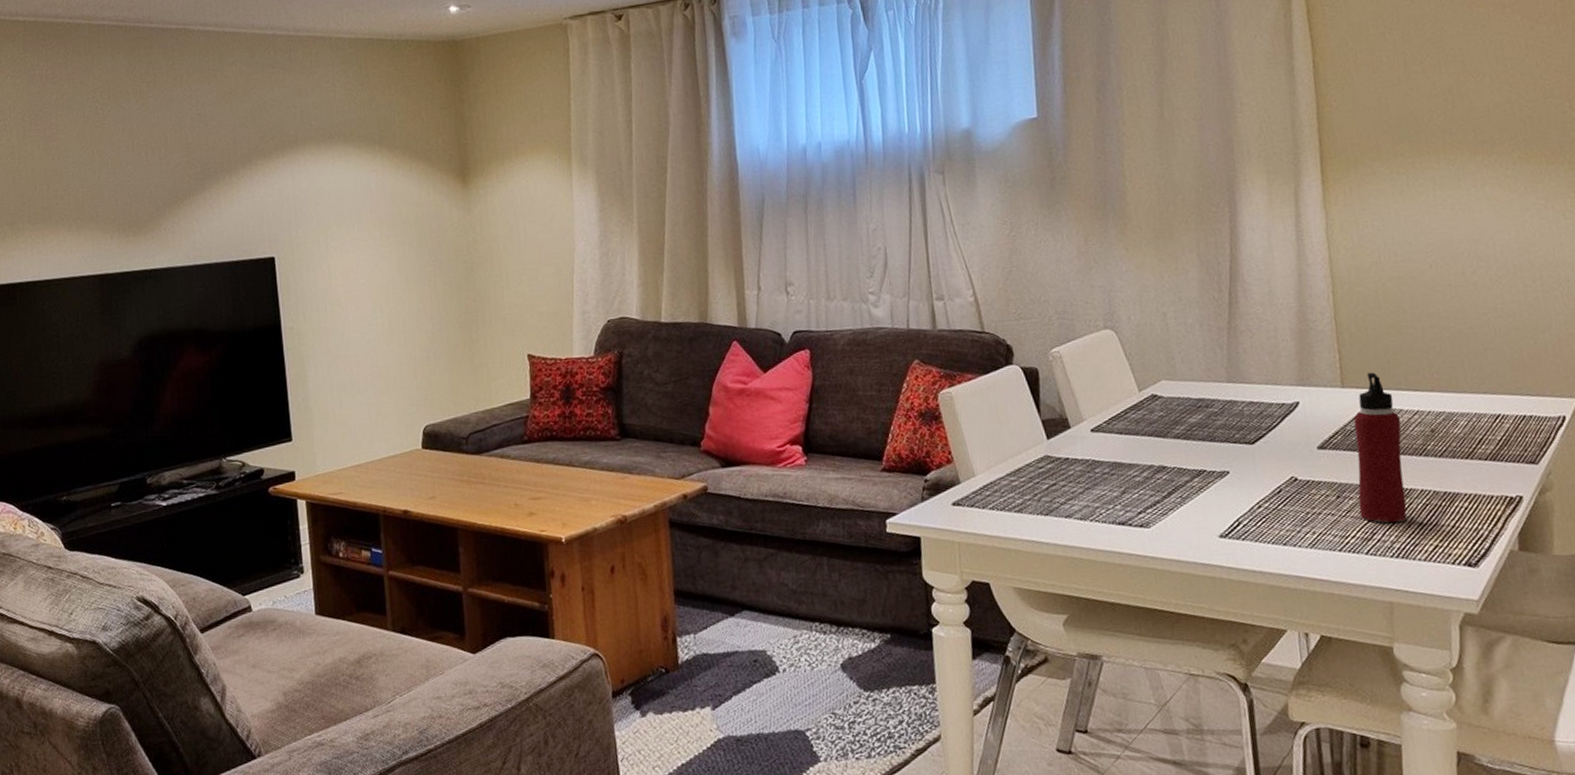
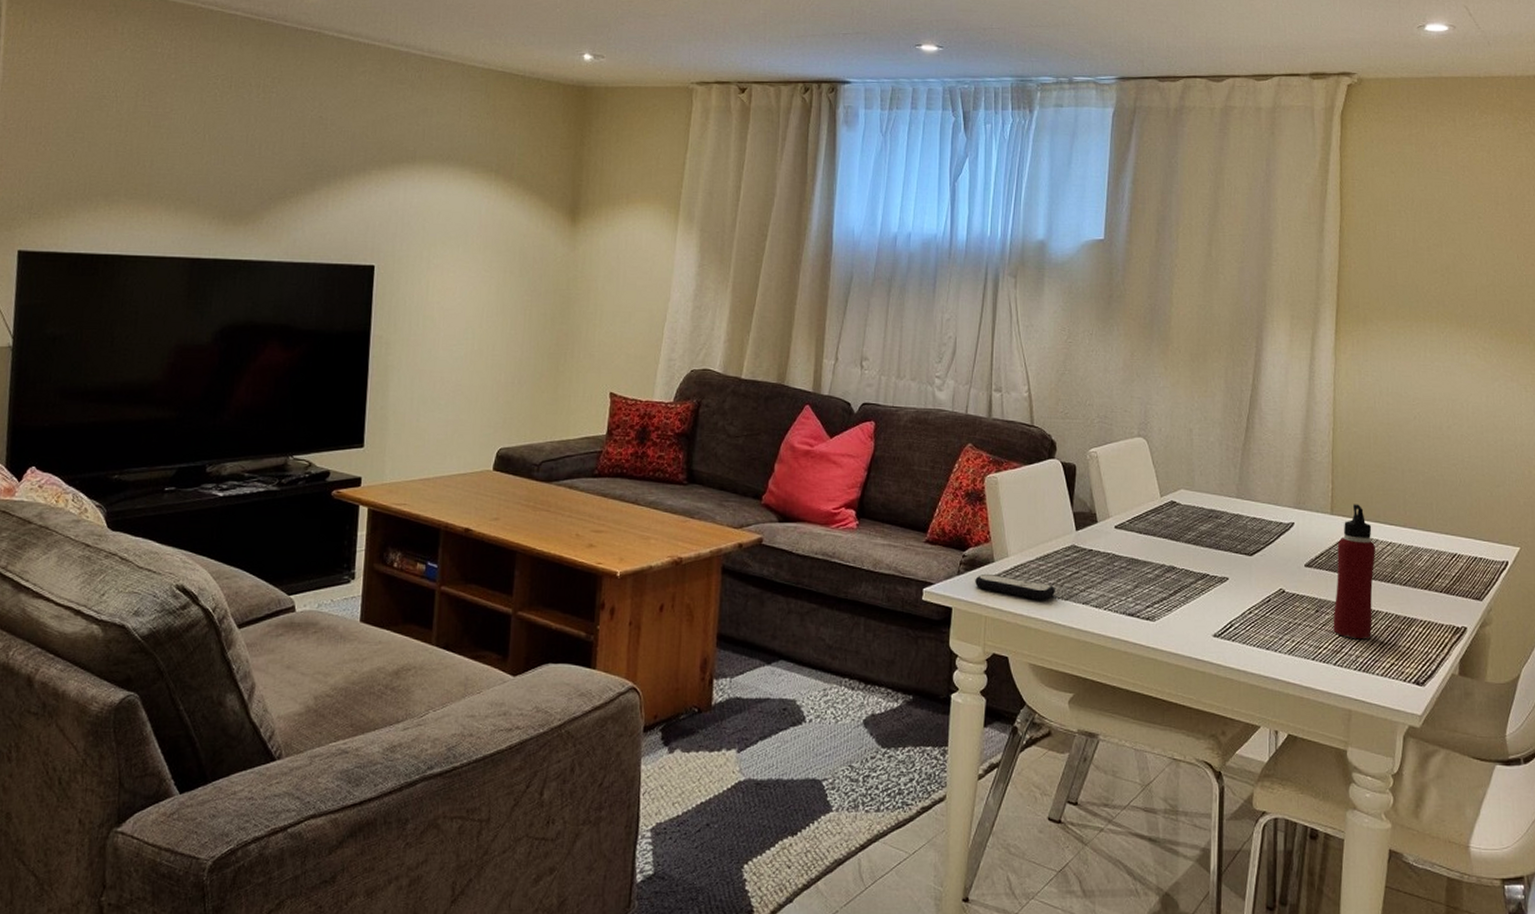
remote control: none [942,496,1033,519] -> present [975,573,1055,600]

